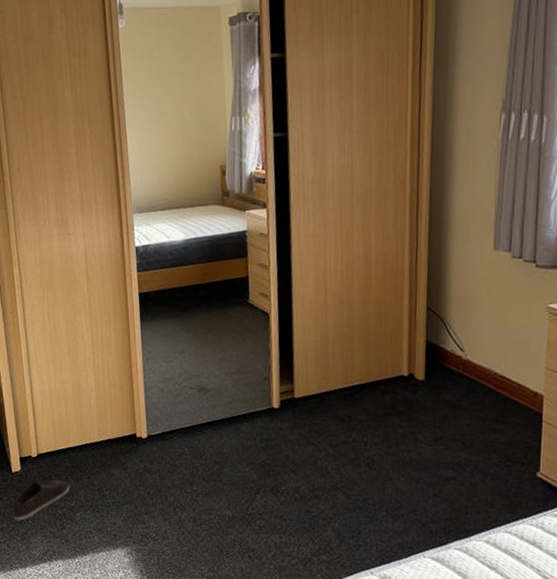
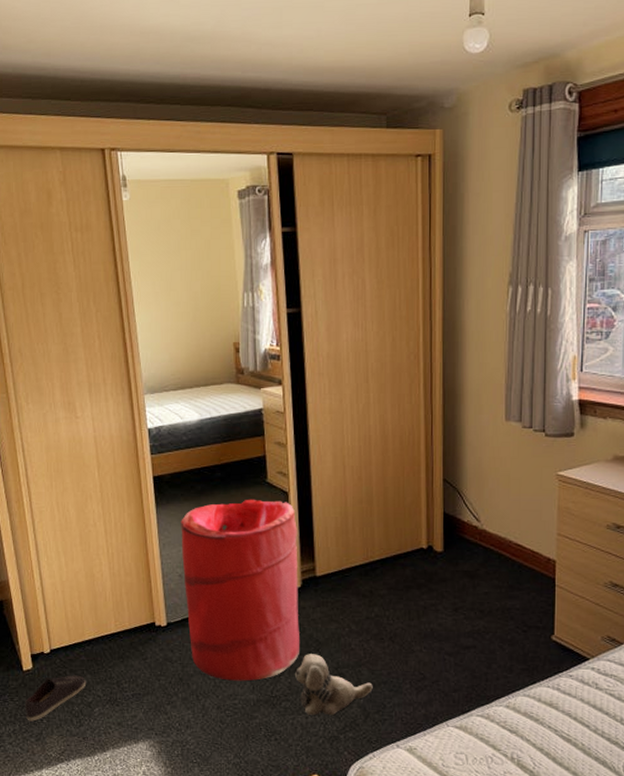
laundry hamper: none [164,318,277,497] -> present [181,499,299,681]
plush toy: none [270,474,348,538] -> present [294,654,373,716]

